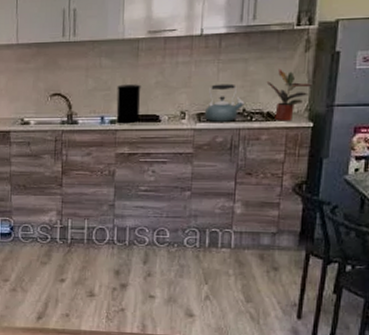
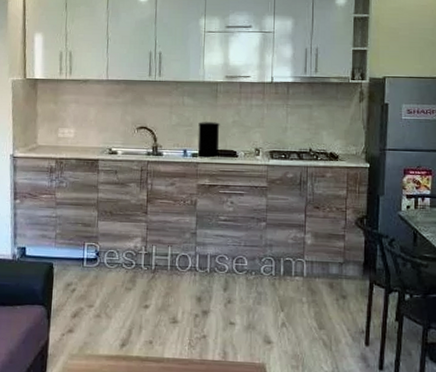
kettle: present [204,83,245,123] -> none [276,126,311,161]
potted plant: present [266,69,312,121] -> none [328,115,367,162]

